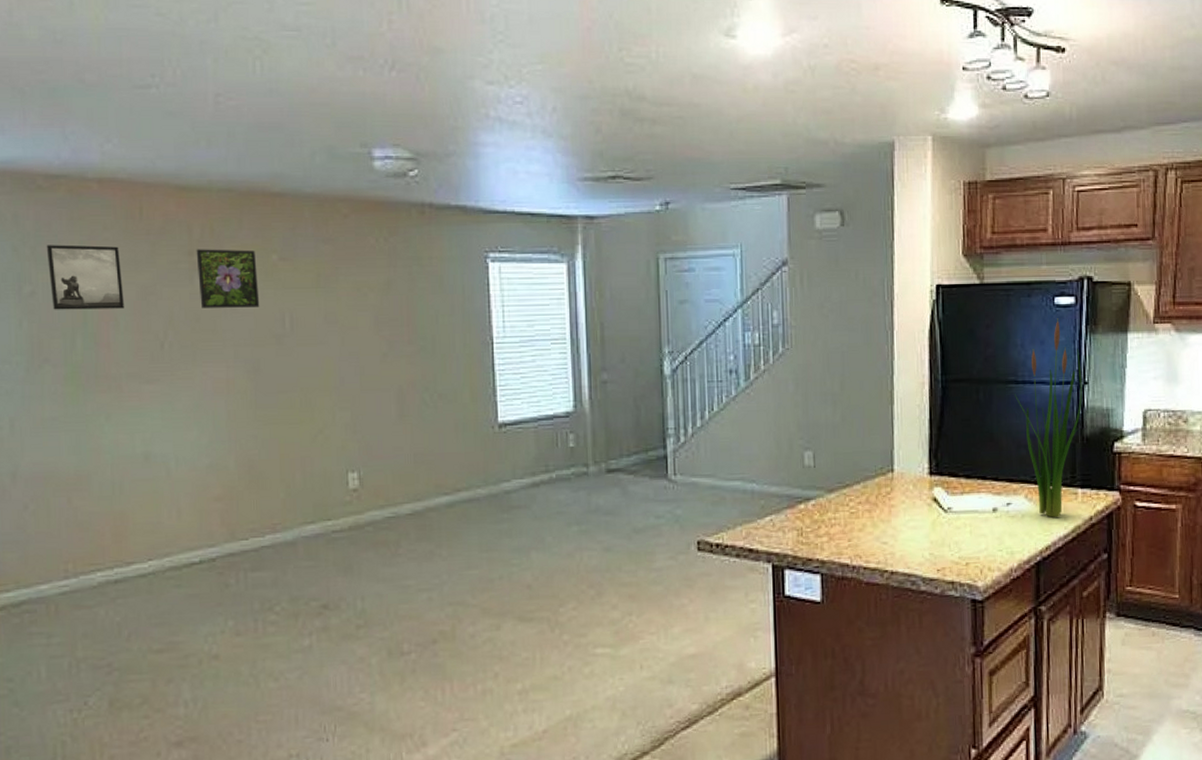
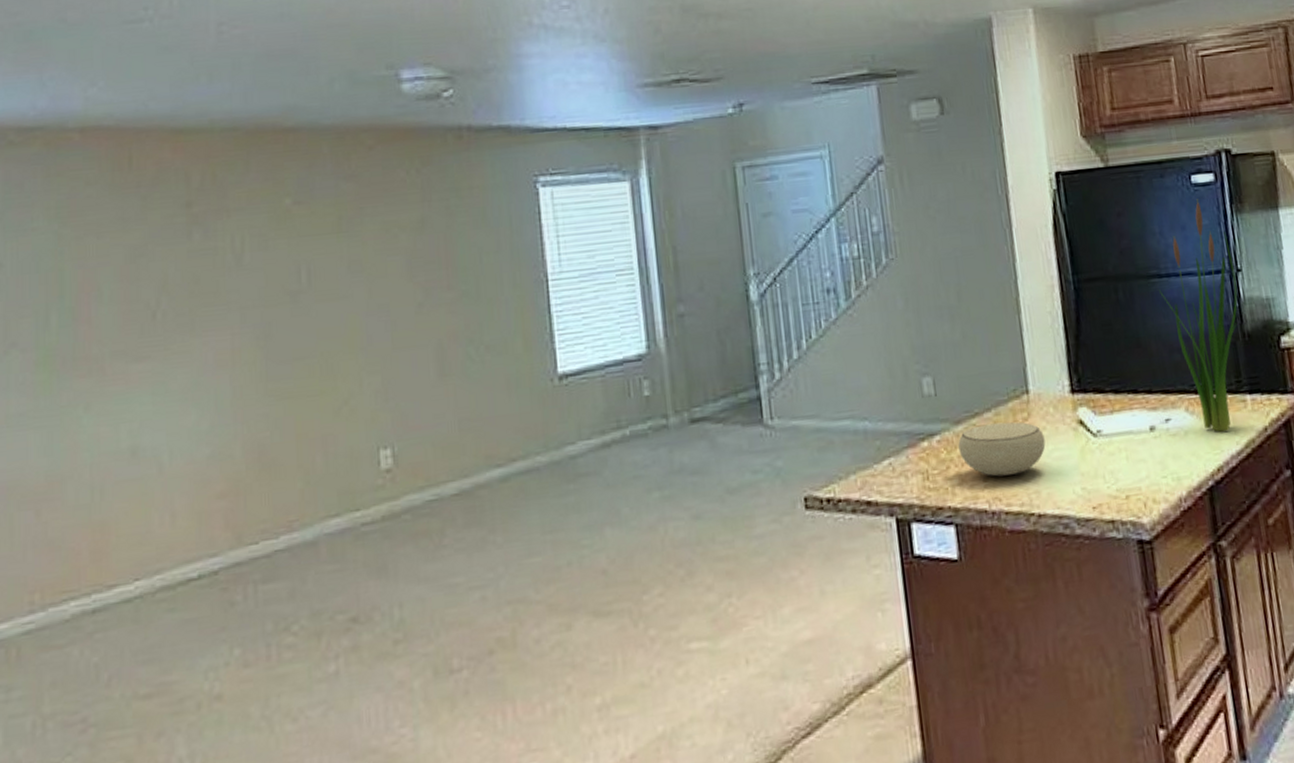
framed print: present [46,245,124,310] -> none [16,204,109,284]
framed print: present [196,249,260,308] -> none [195,196,271,268]
bowl: none [830,494,903,538] -> present [958,422,1046,477]

